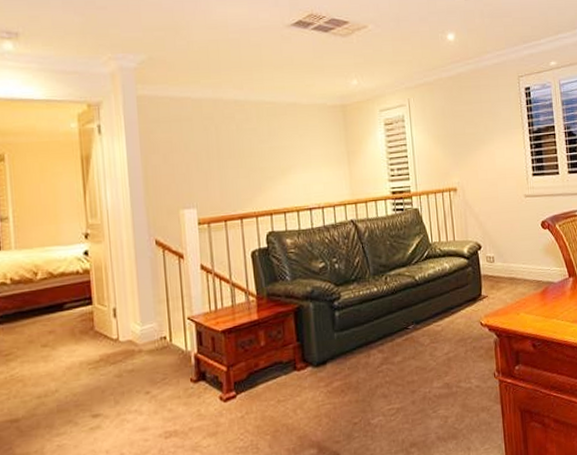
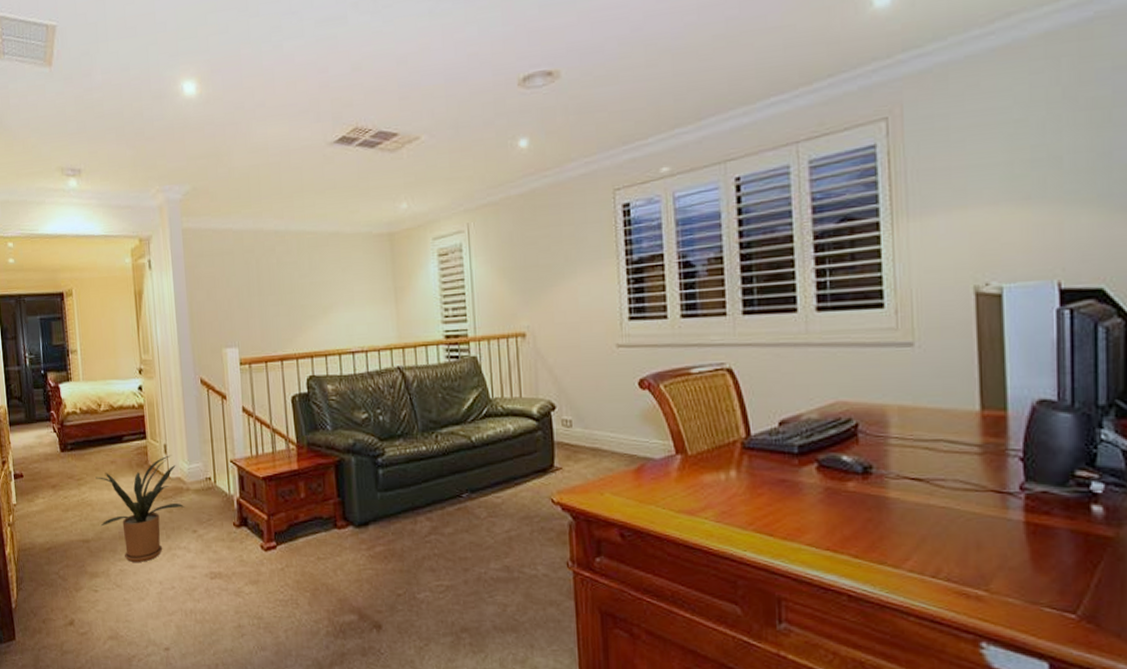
house plant: none [29,318,137,435] -> present [95,455,185,562]

